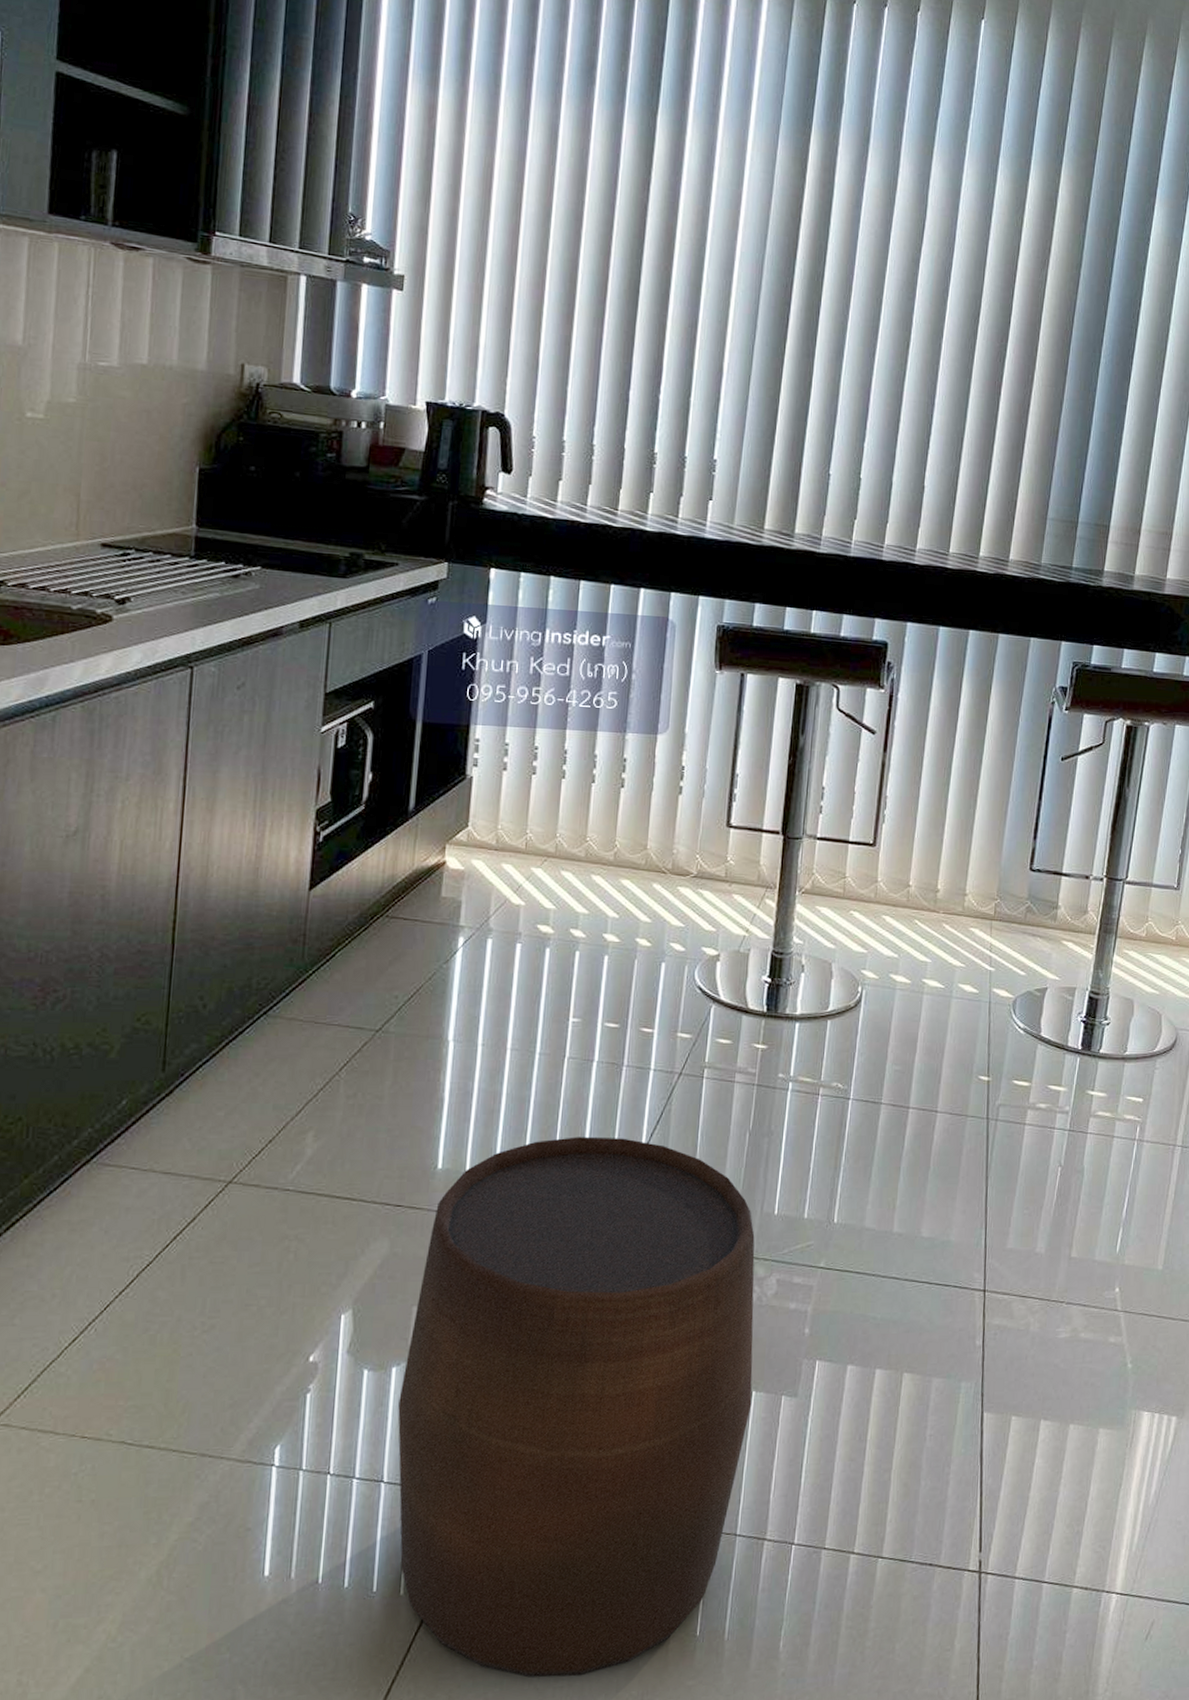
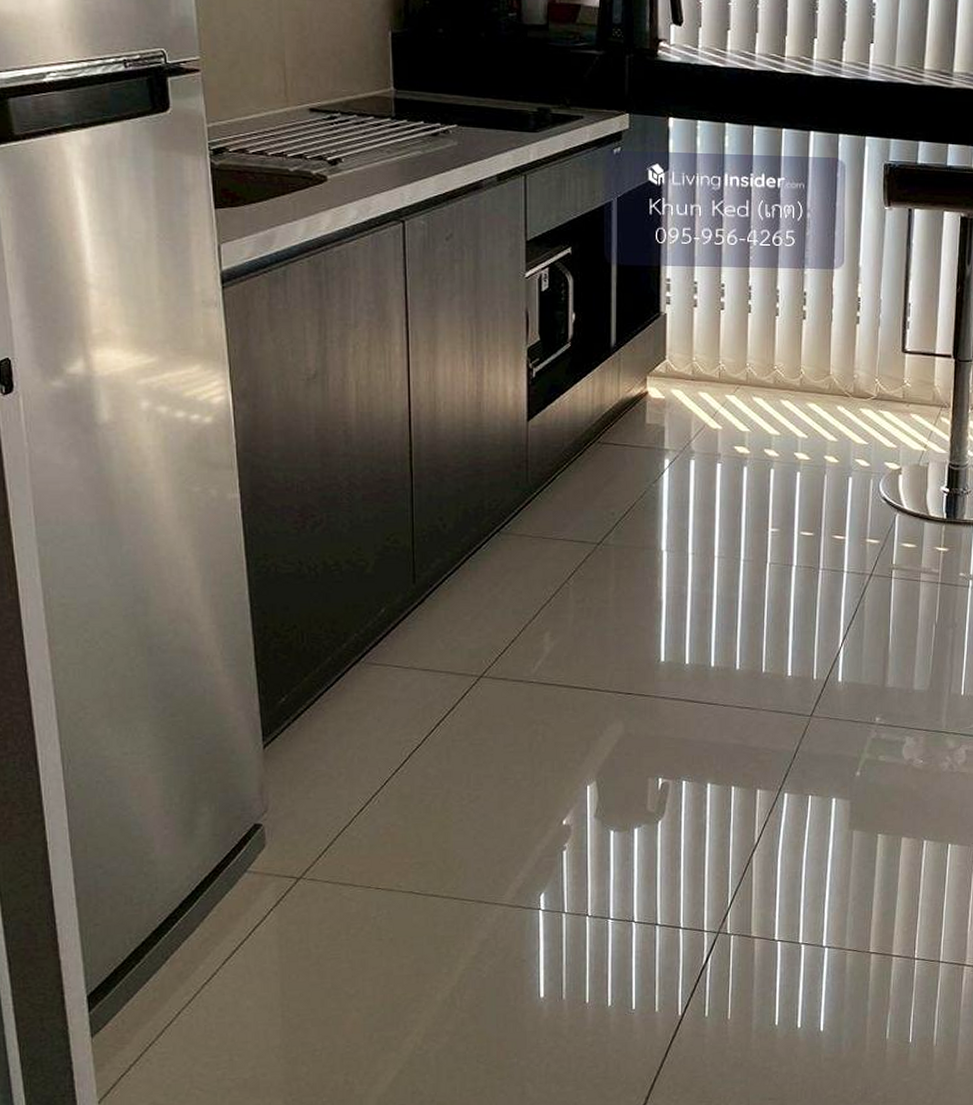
stool: present [398,1137,755,1678] -> none [642,631,948,1076]

